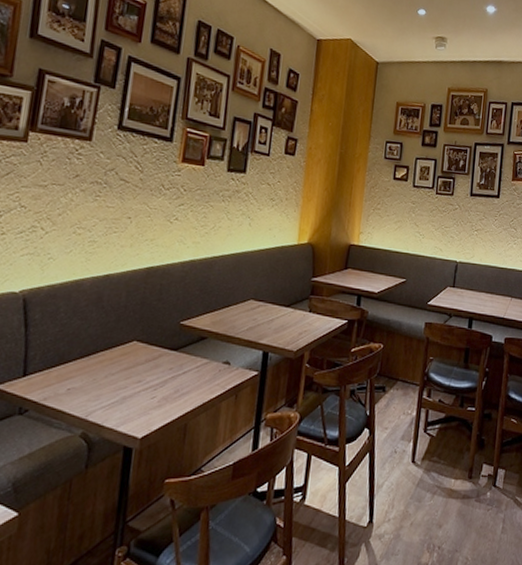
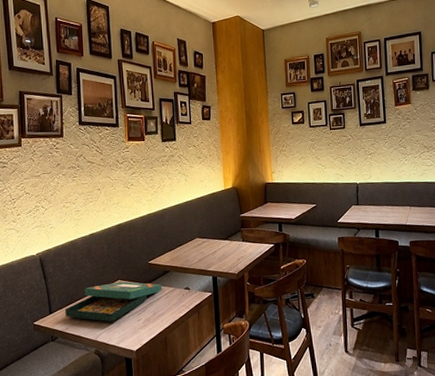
board game: none [46,343,193,397] -> present [64,281,162,322]

